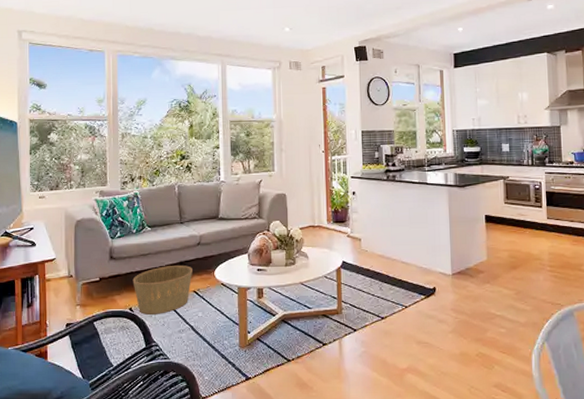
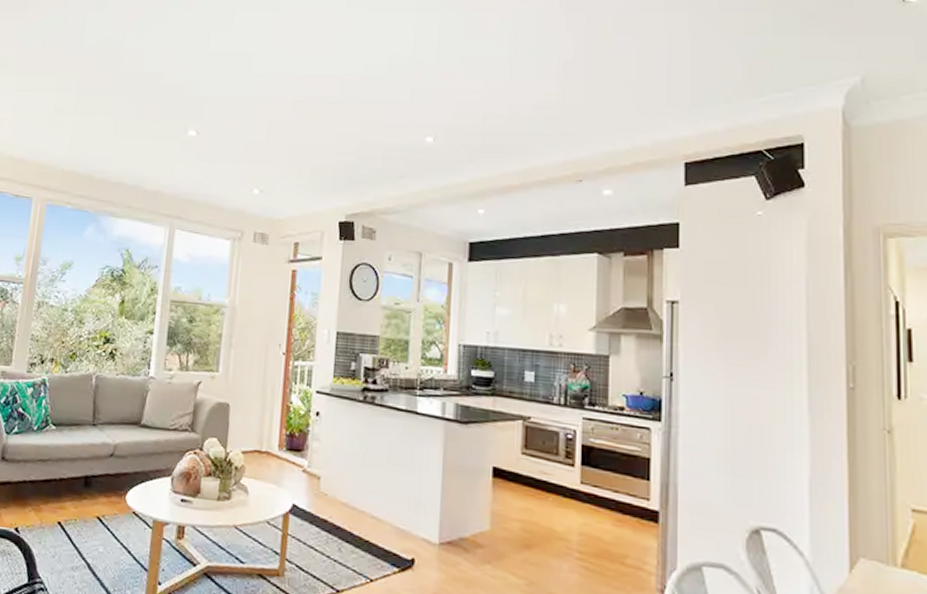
basket: present [132,265,193,315] -> none [24,478,100,542]

